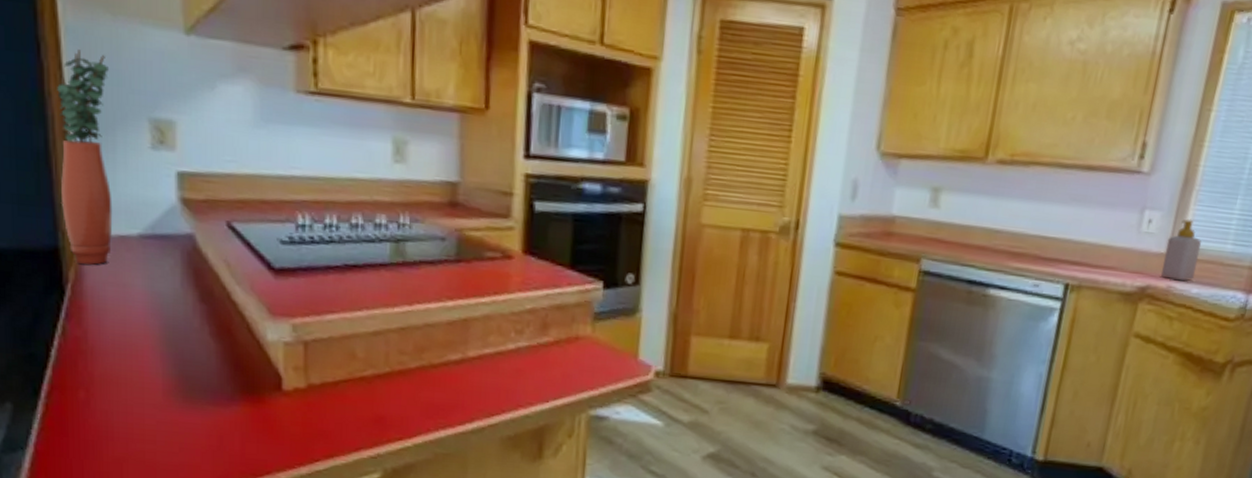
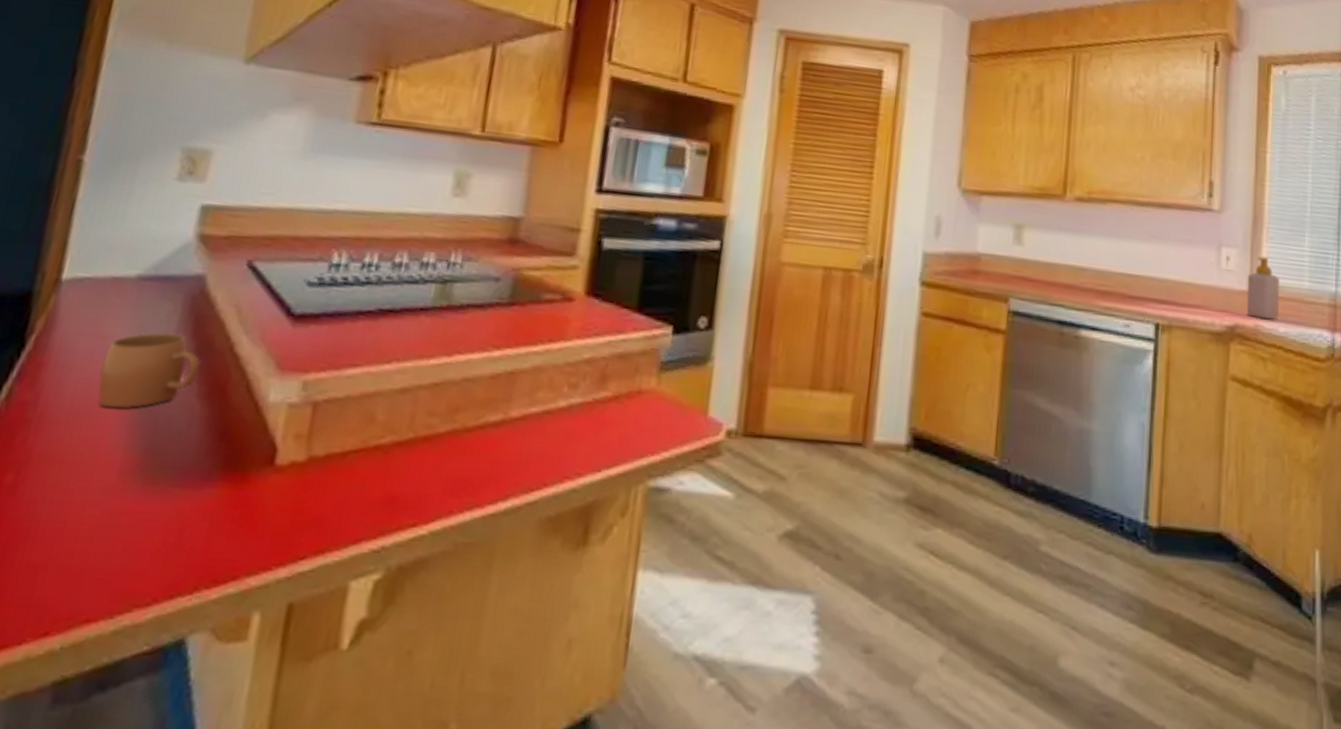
vase: present [57,49,113,265] -> none [47,75,150,313]
mug: none [128,283,207,345] -> present [98,333,201,410]

